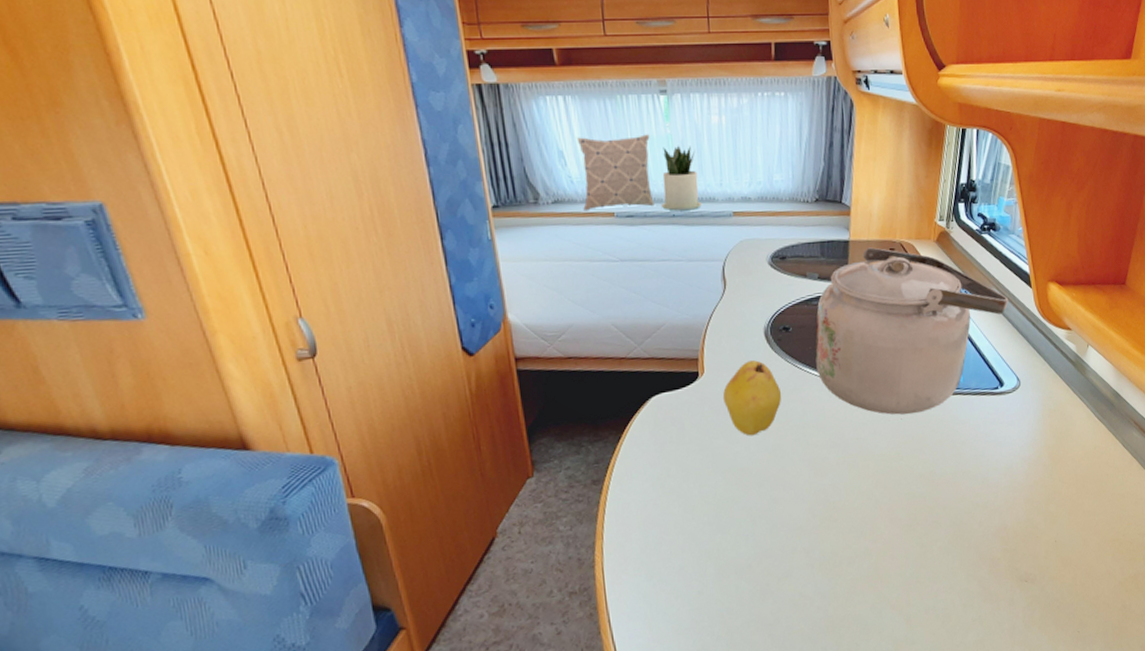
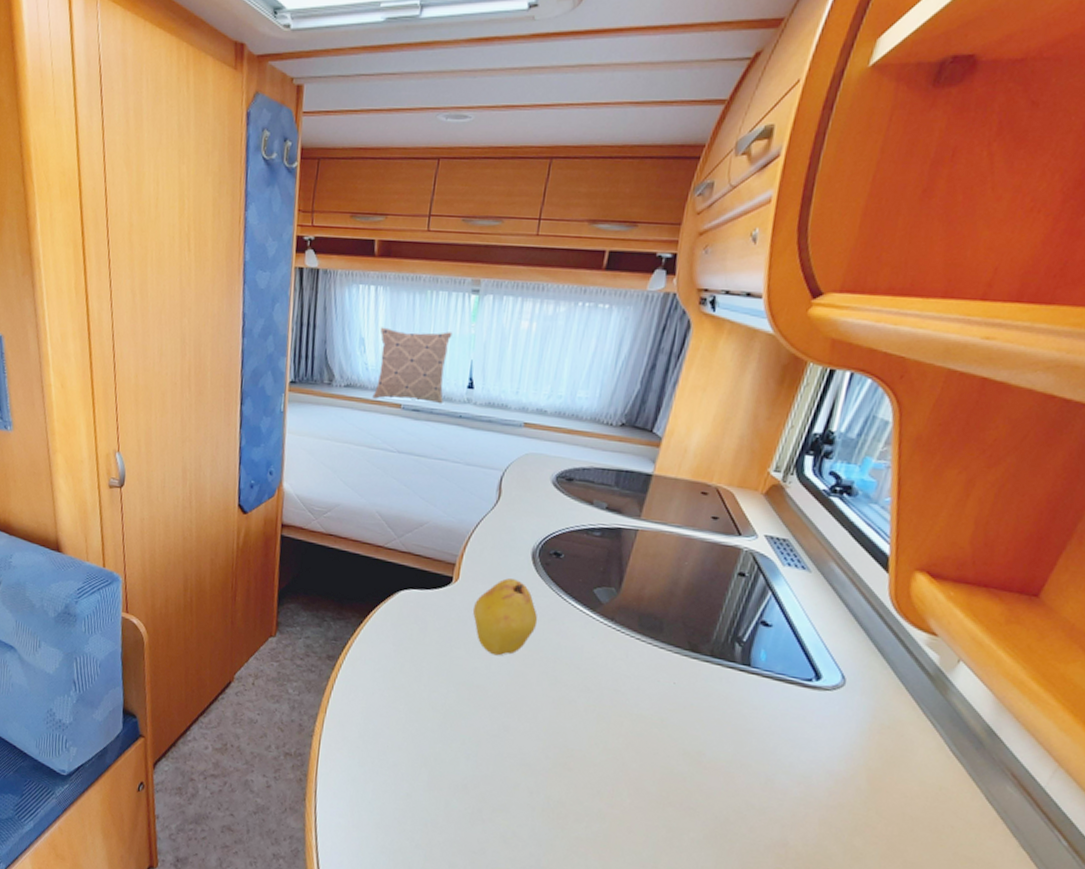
planter: present [660,145,702,212] -> none [449,346,497,414]
kettle: present [814,247,1009,415] -> none [583,486,851,683]

